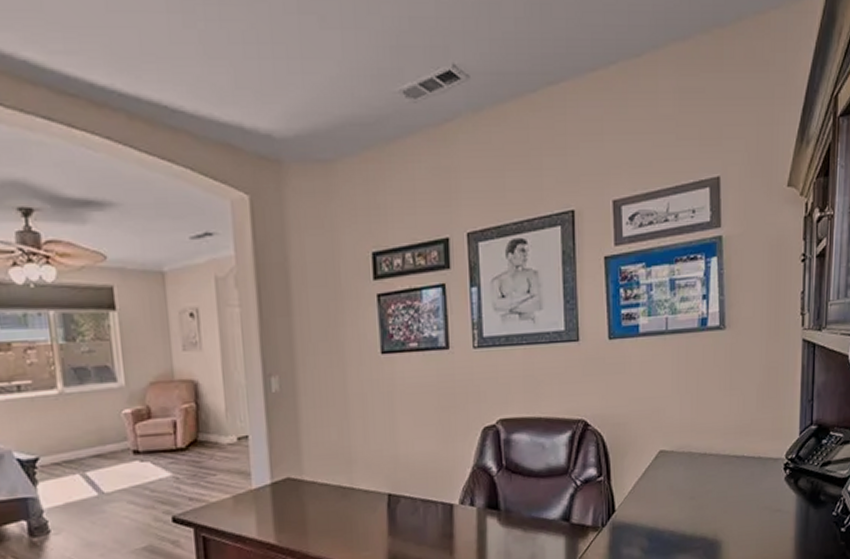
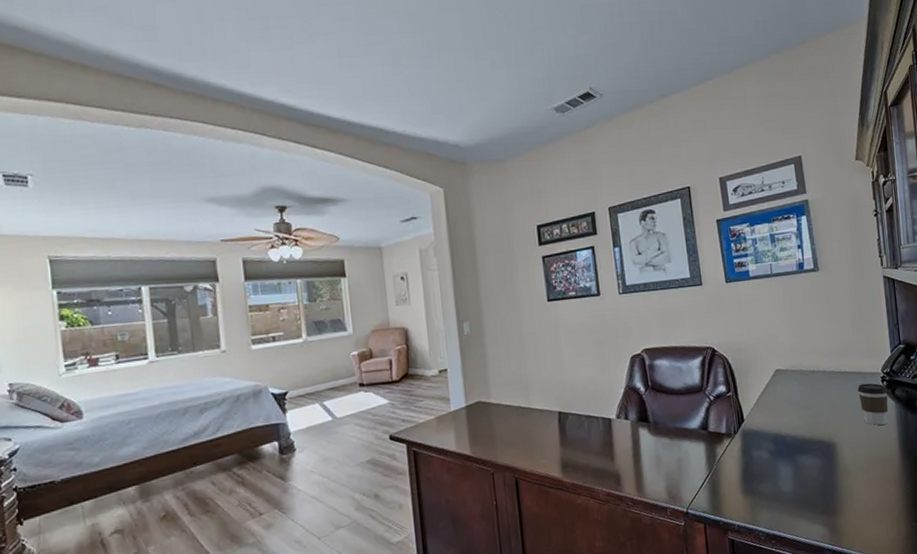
coffee cup: none [754,470,790,522] -> present [857,383,888,426]

